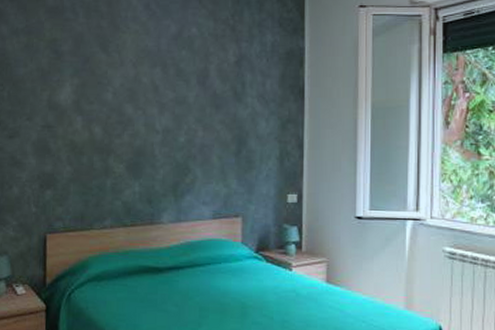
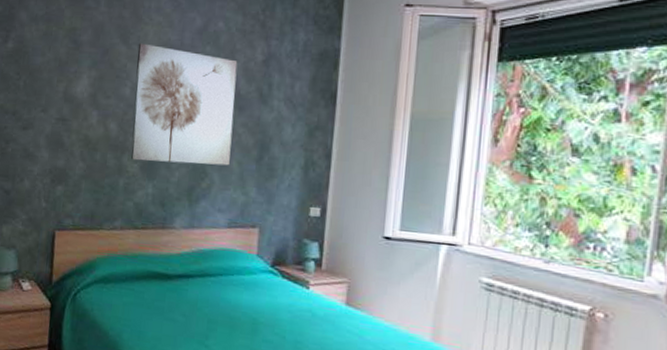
wall art: none [116,51,212,162] -> present [131,43,238,166]

